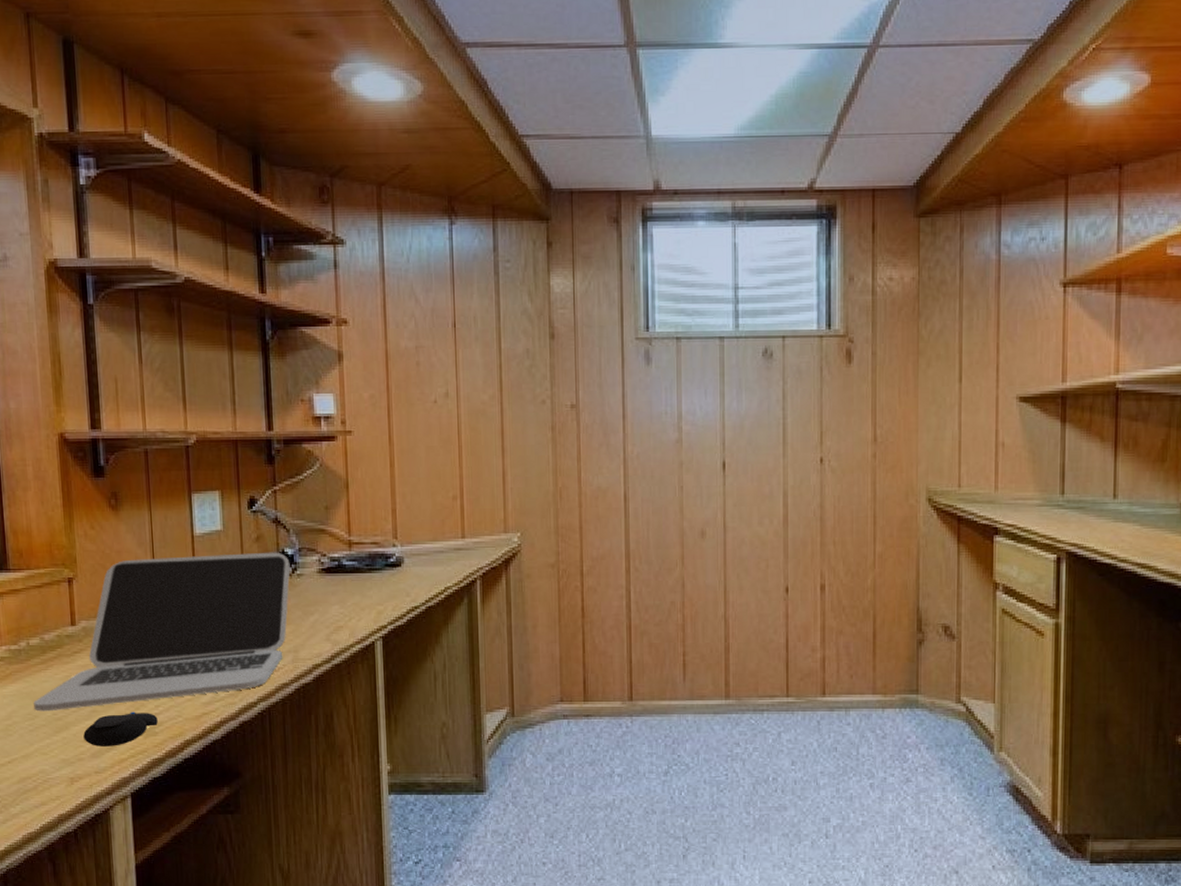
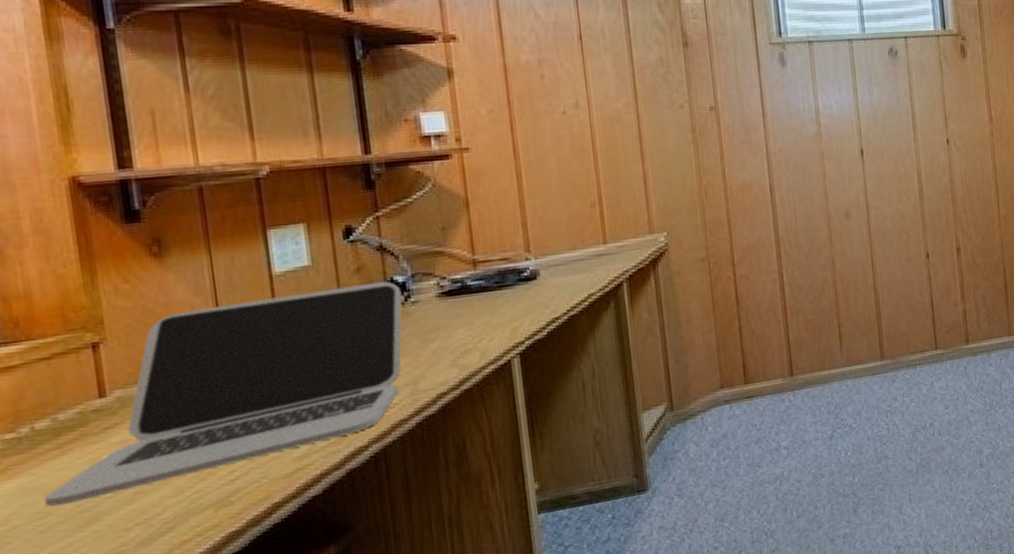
computer mouse: present [83,711,158,746] -> none [124,480,234,534]

